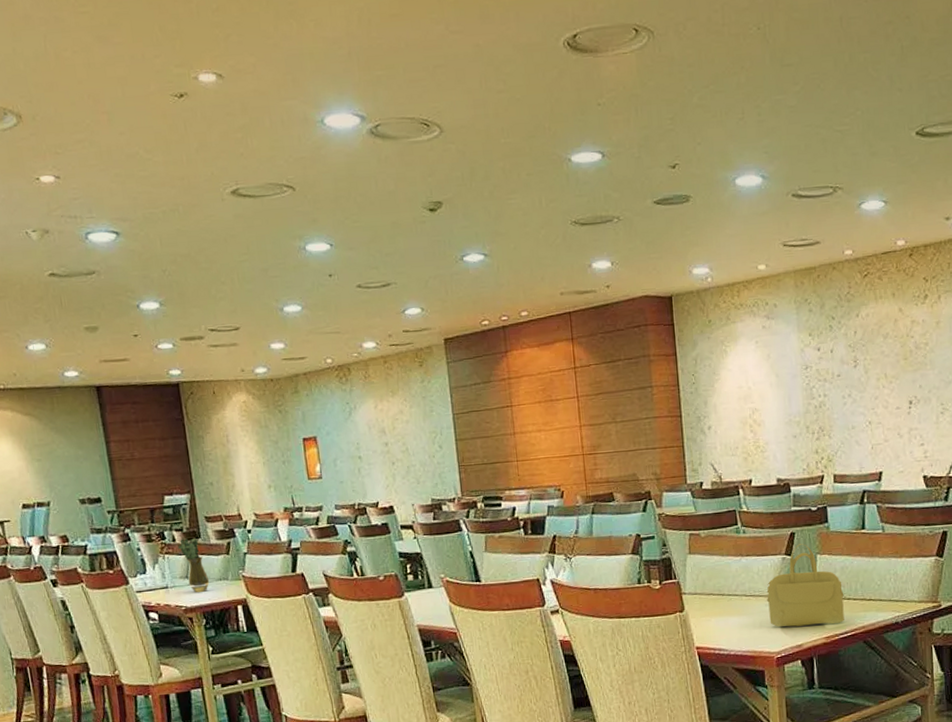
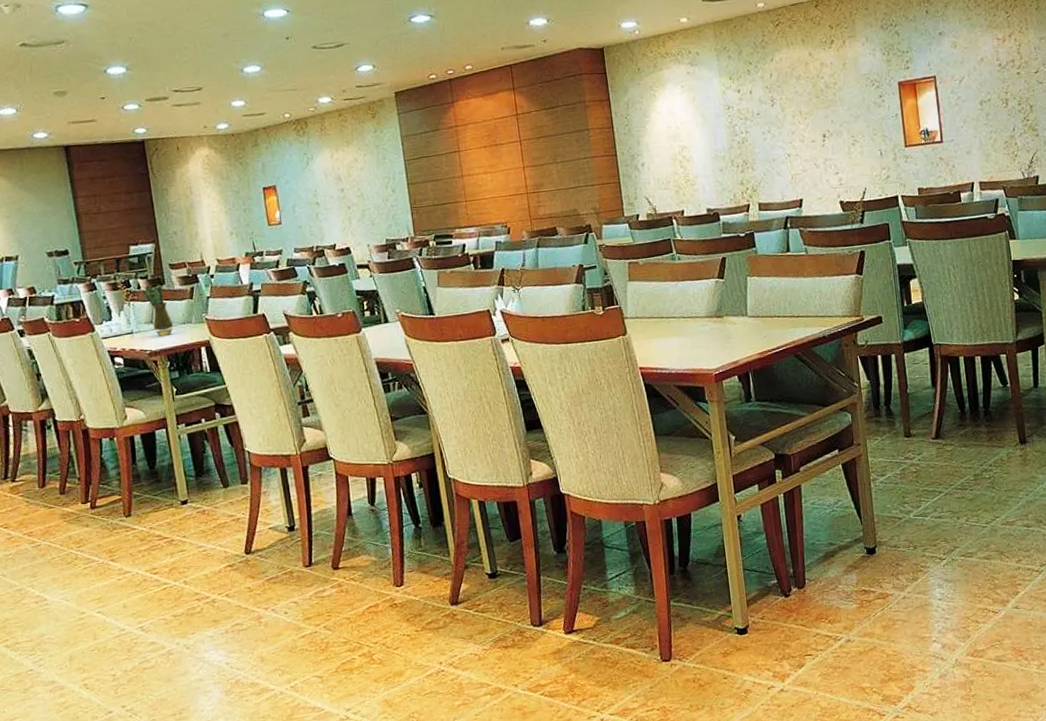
handbag: present [766,544,845,627] -> none [702,267,776,345]

